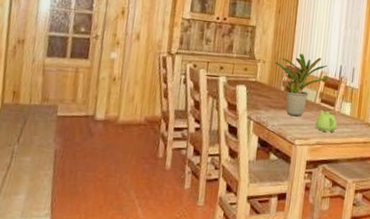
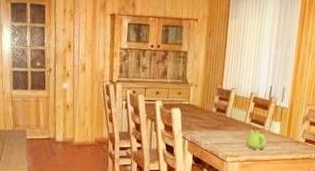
potted plant: present [274,53,329,117] -> none [206,75,259,136]

